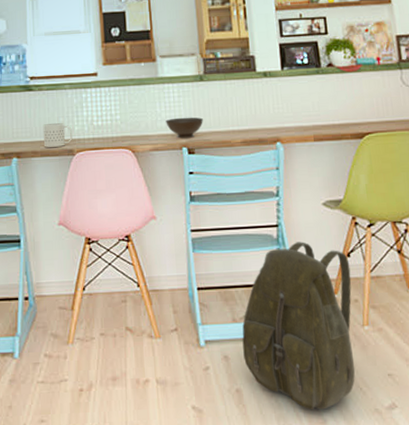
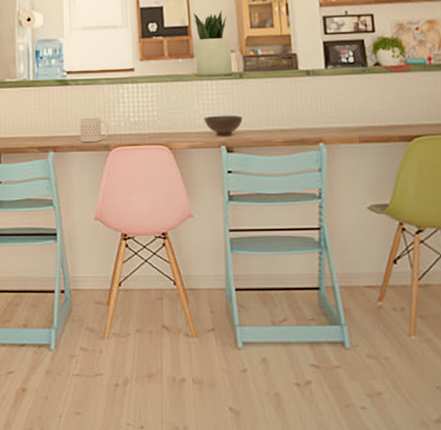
planter: none [155,15,197,81] -> present [193,11,237,77]
backpack: present [242,242,356,410] -> none [281,246,401,419]

